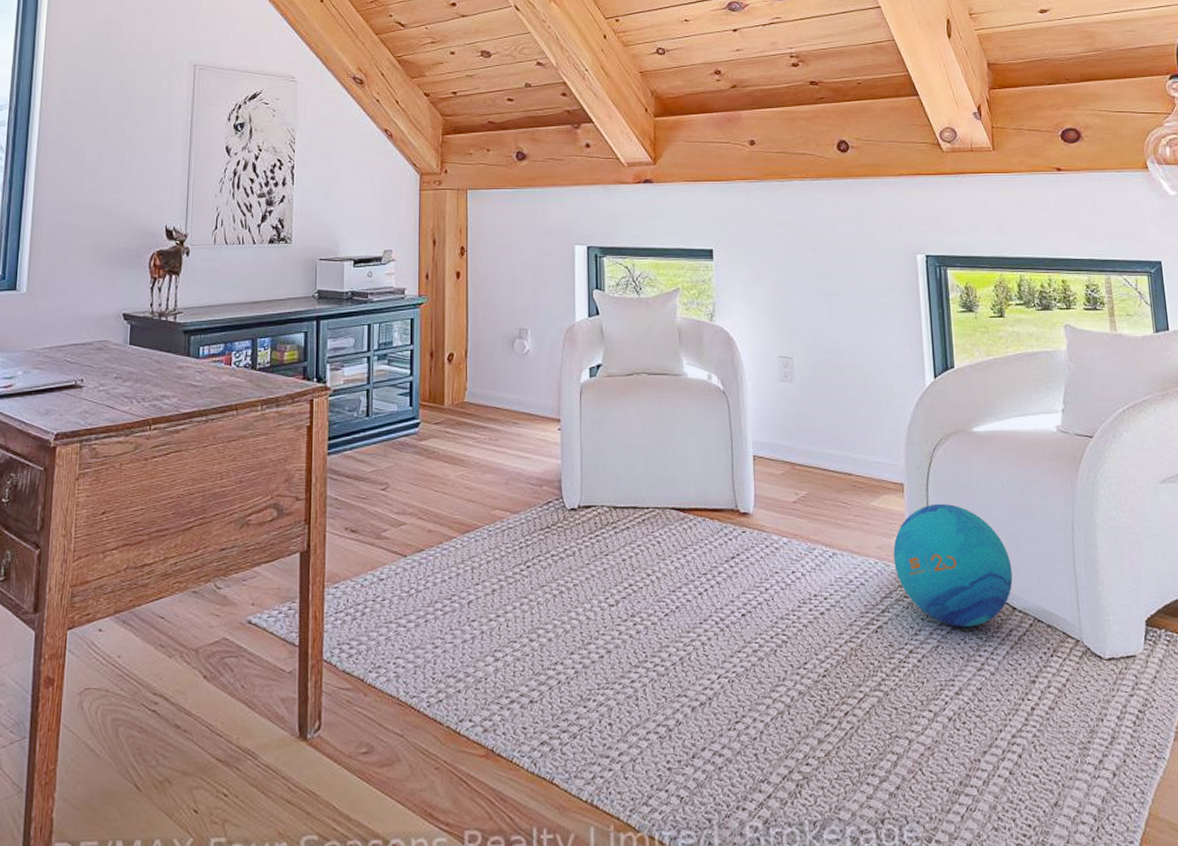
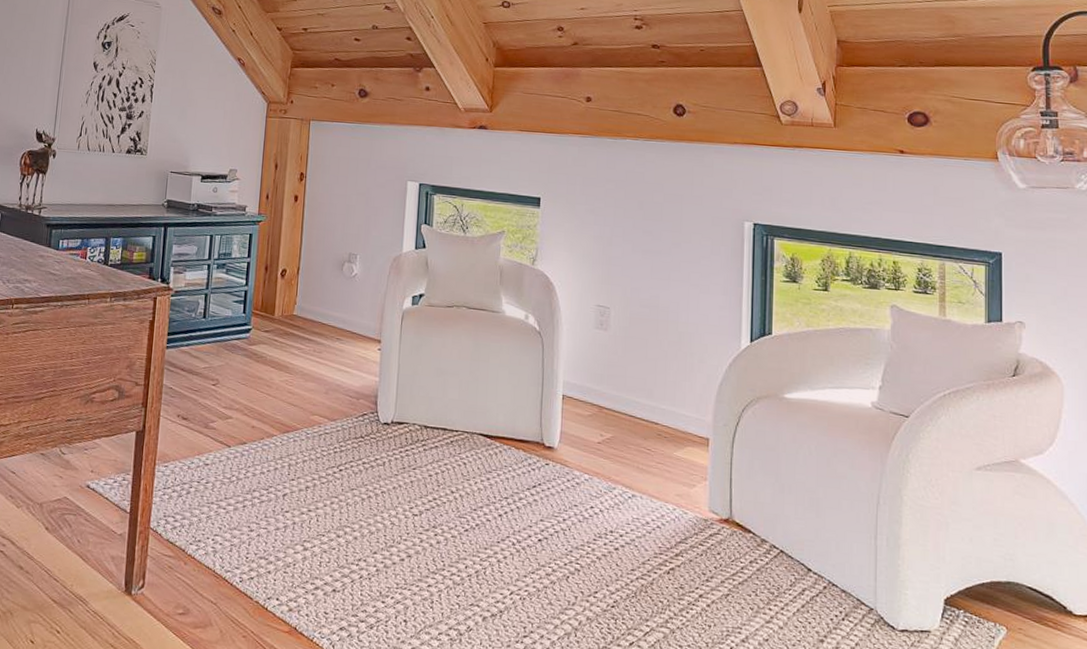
decorative ball: present [893,503,1013,628] -> none [692,461,811,582]

